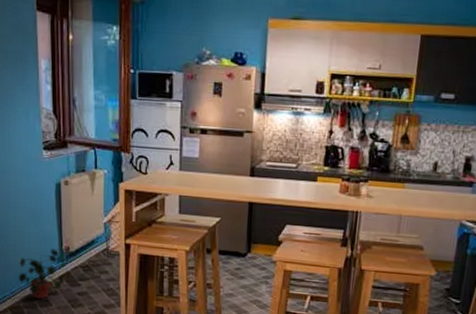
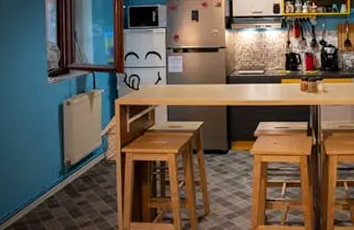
potted plant: present [18,248,64,300] -> none [22,164,66,213]

